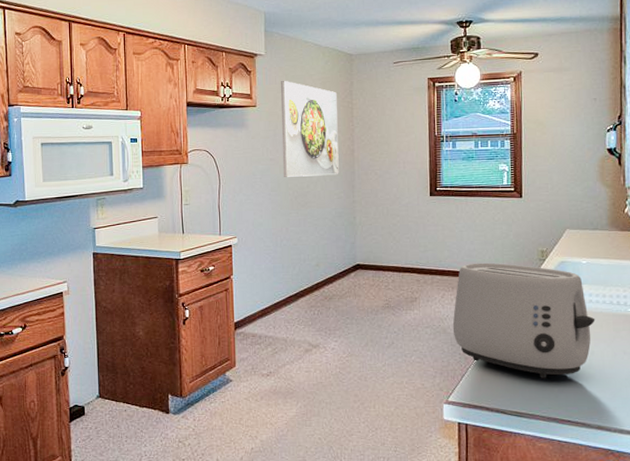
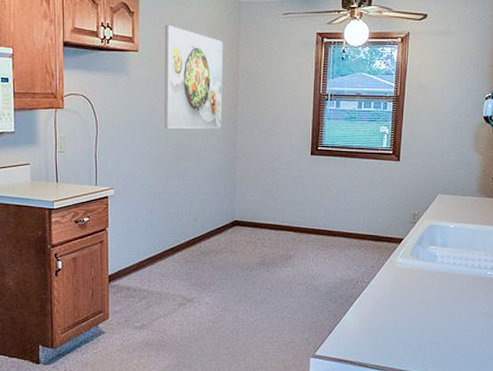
toaster: present [452,262,595,379] -> none [324,223,457,336]

